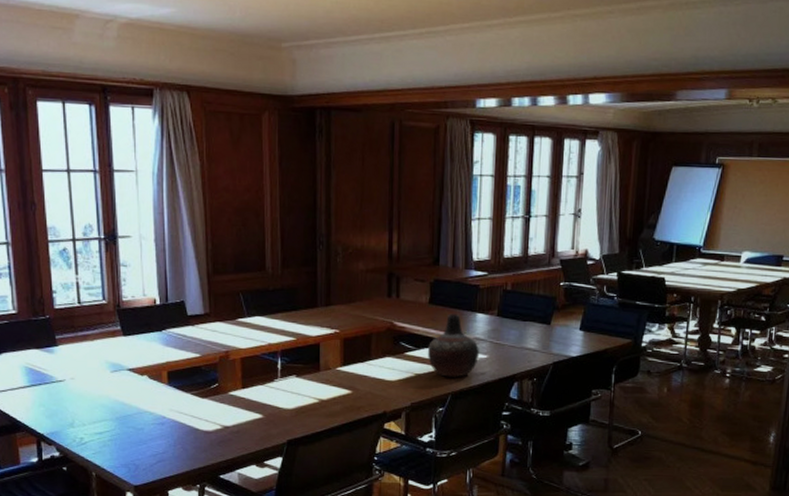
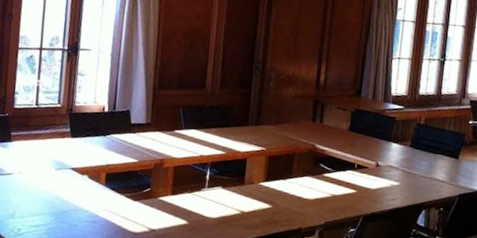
vase: present [427,314,479,377] -> none [343,141,392,201]

